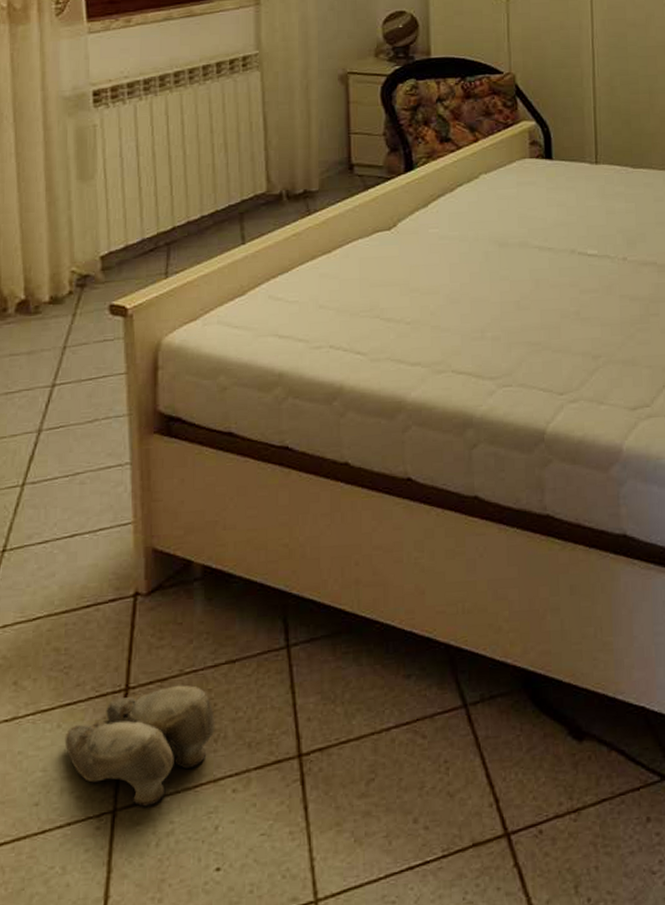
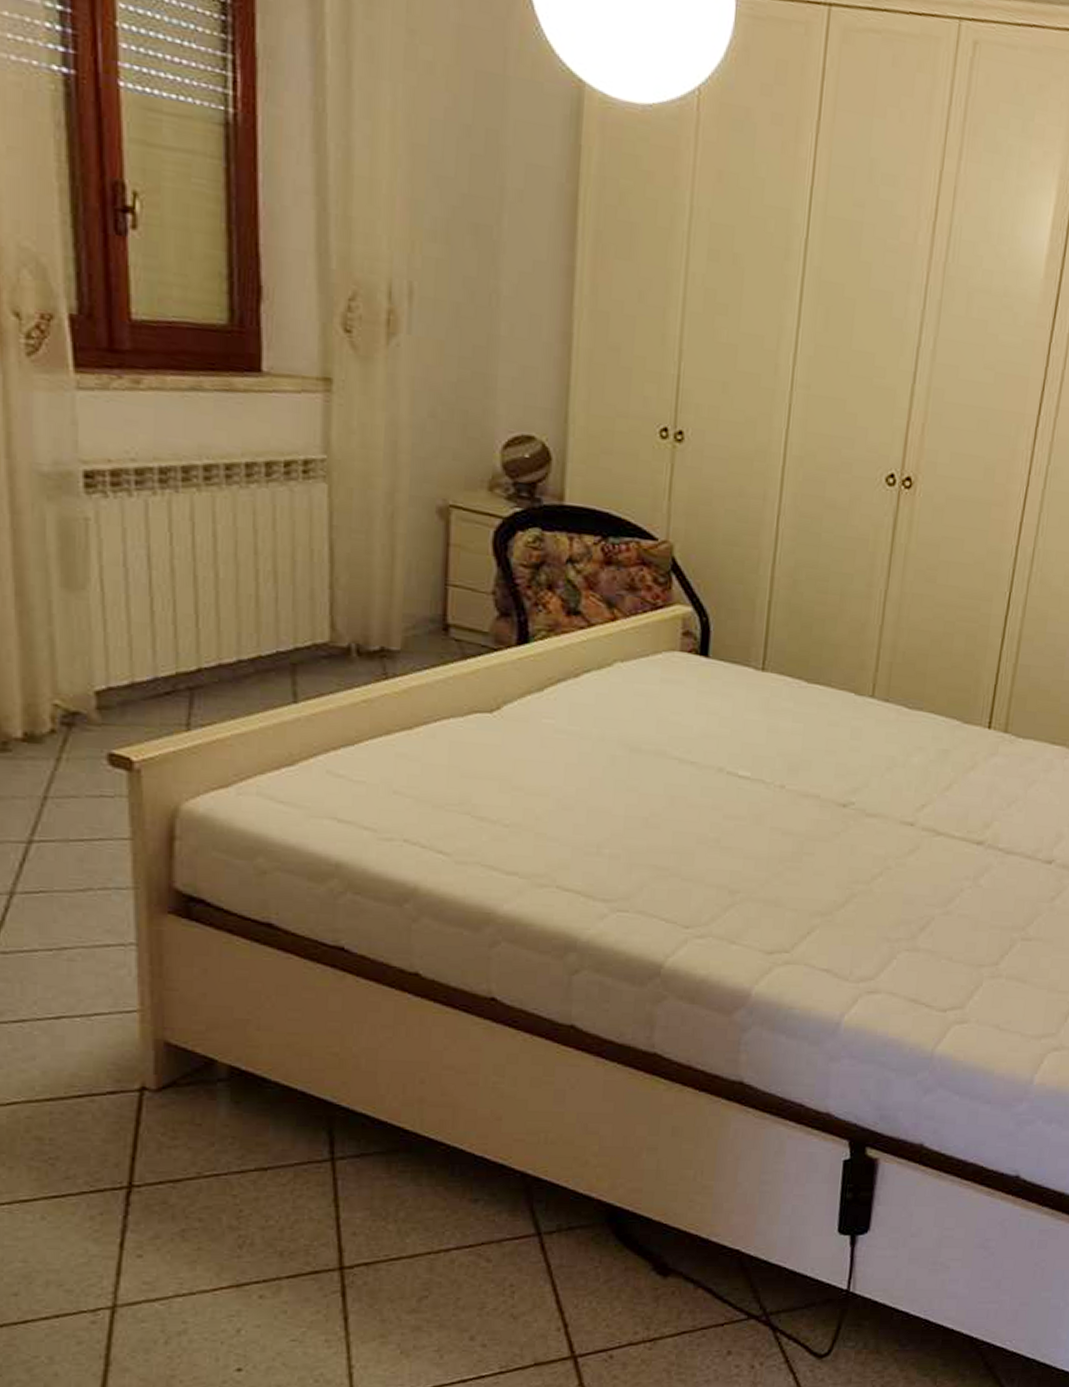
slippers: present [64,685,215,807] -> none [50,1188,240,1305]

